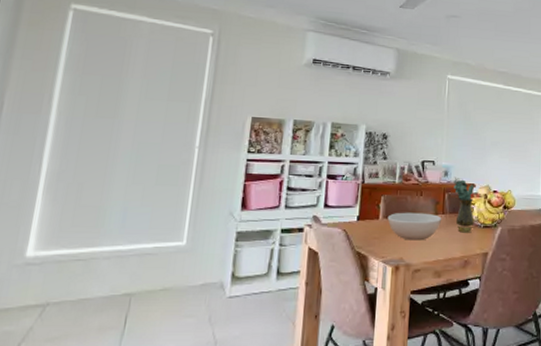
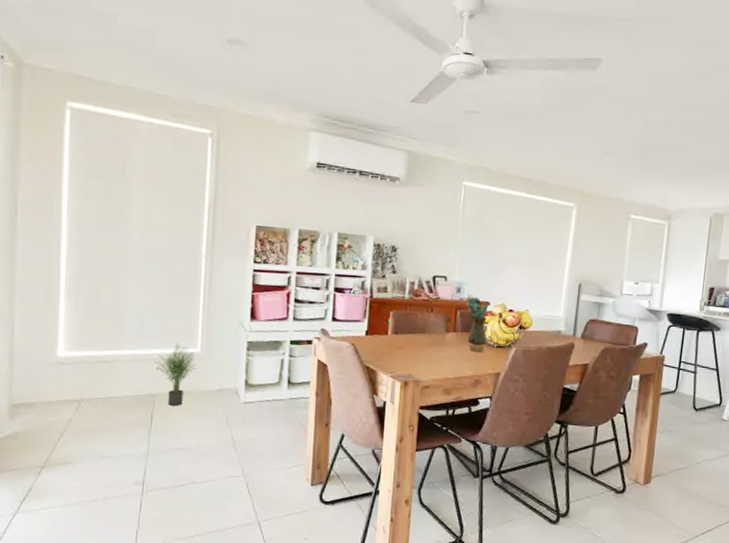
potted plant: none [134,237,180,305] -> present [154,343,196,406]
bowl: present [387,212,442,241] -> none [396,328,453,358]

